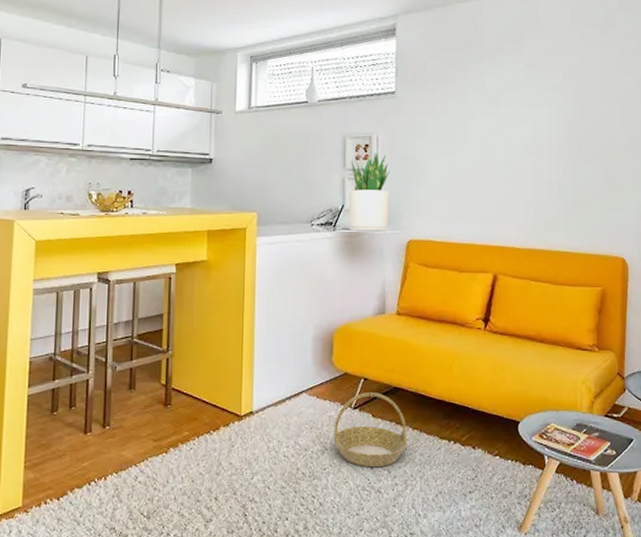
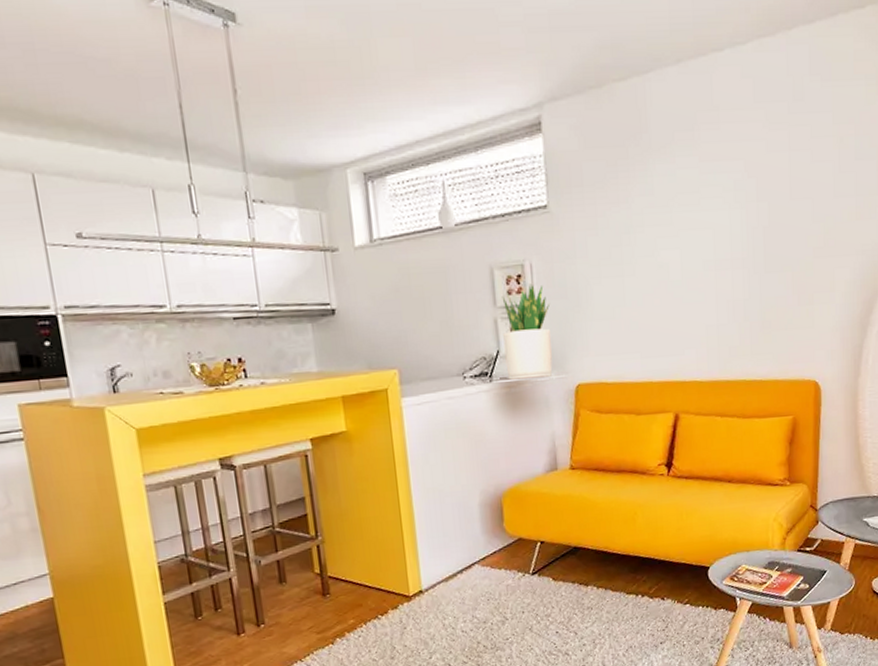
basket: present [334,392,407,468] -> none [512,555,592,632]

